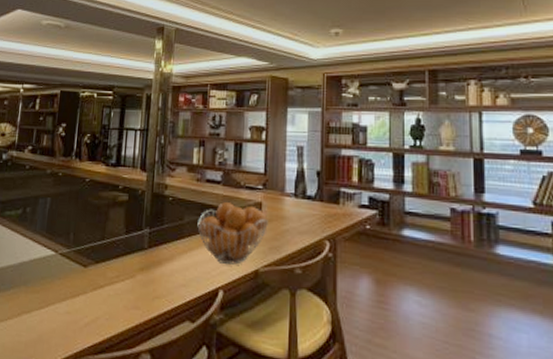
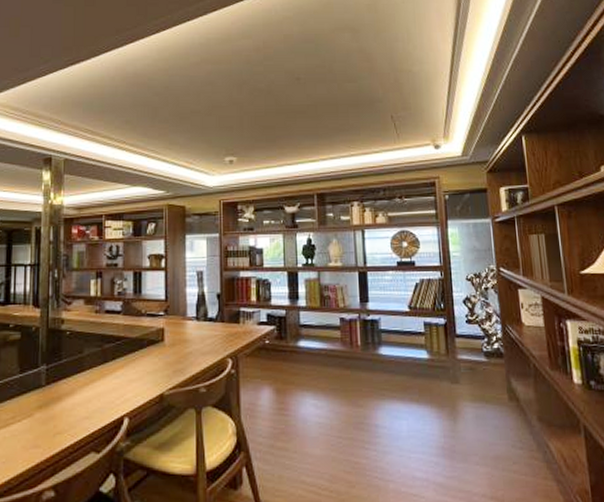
fruit basket: present [197,201,268,265] -> none [98,330,171,392]

